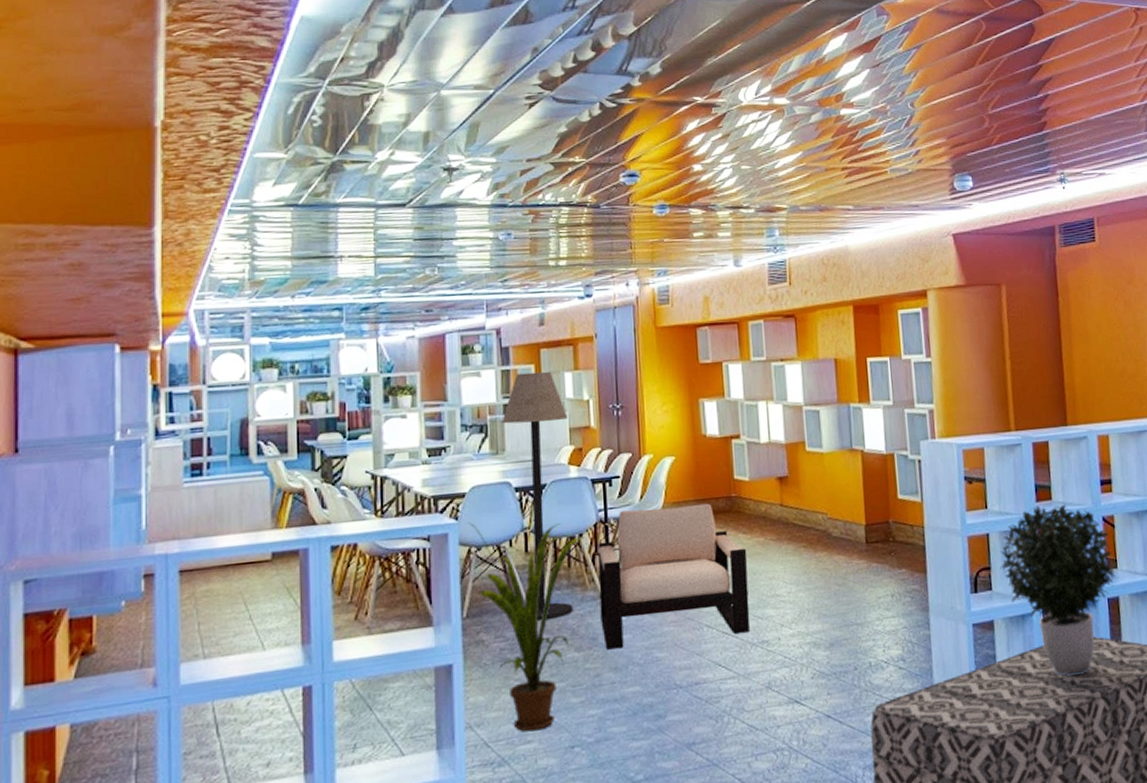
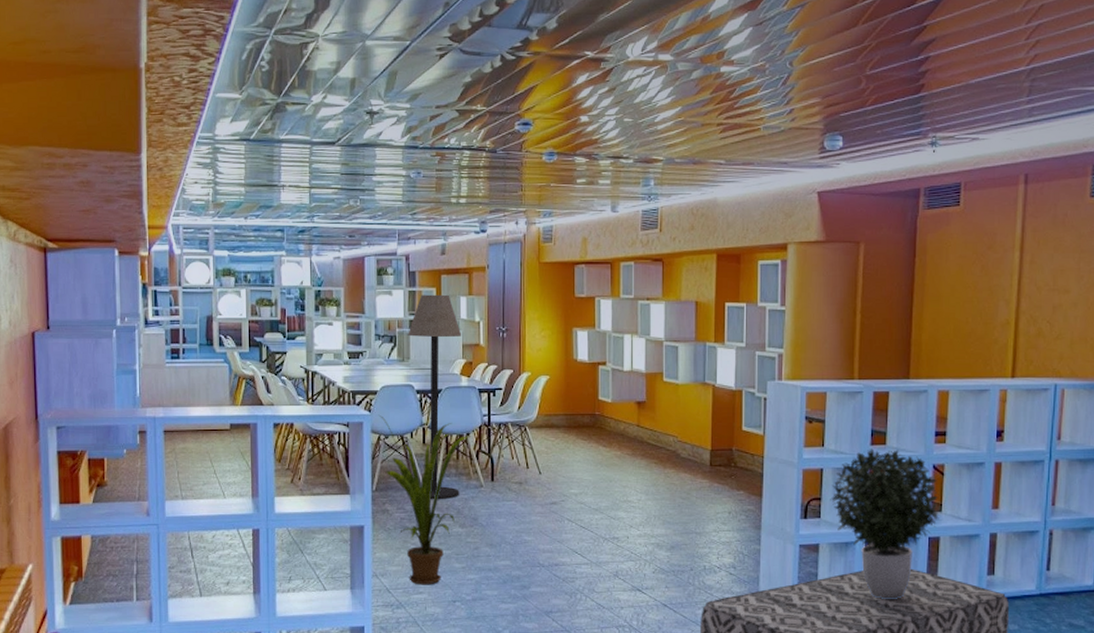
armchair: present [598,503,750,650] -> none [481,418,606,530]

